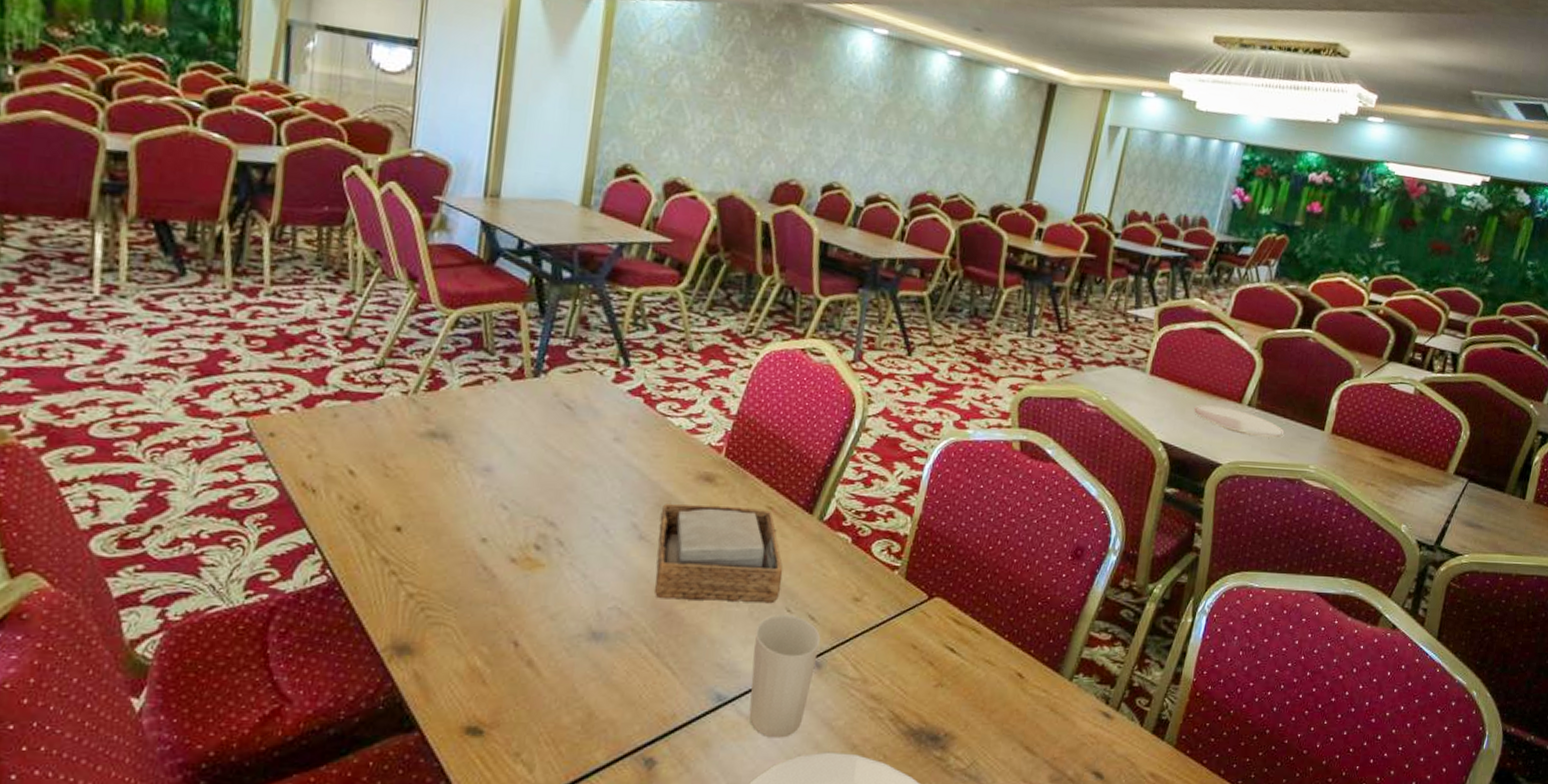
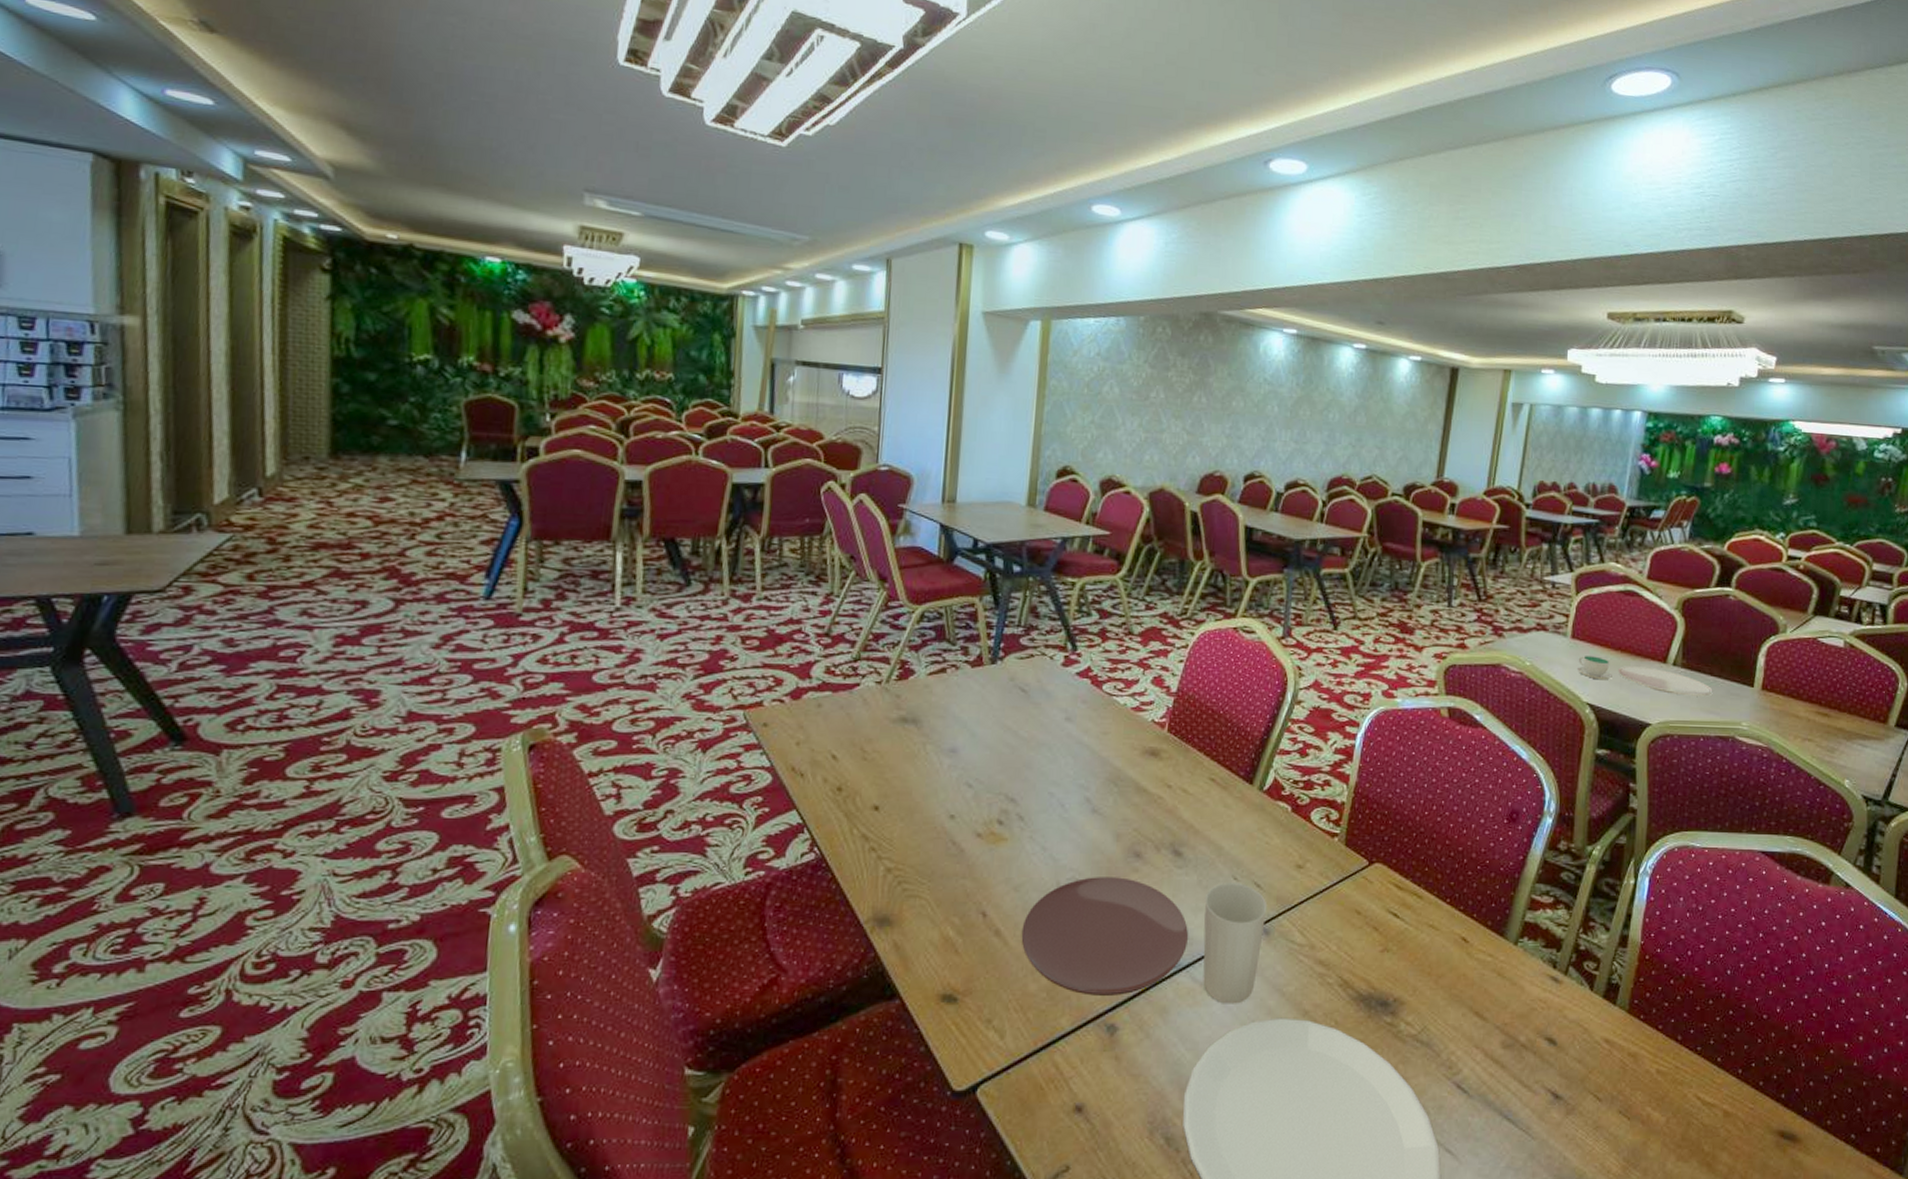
plate: none [555,606,736,729] -> present [1021,877,1188,996]
napkin holder: present [655,503,783,604] -> none [1109,777,1228,872]
cup: none [1154,393,1188,419] -> present [1578,656,1612,680]

